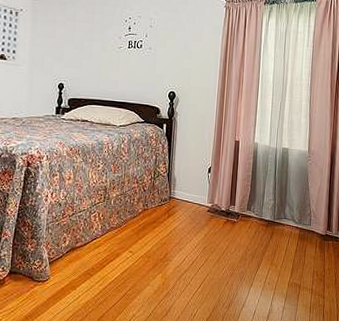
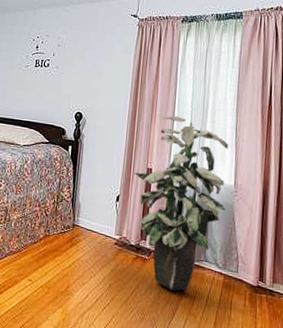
indoor plant: none [224,91,304,247] -> present [135,115,228,291]

